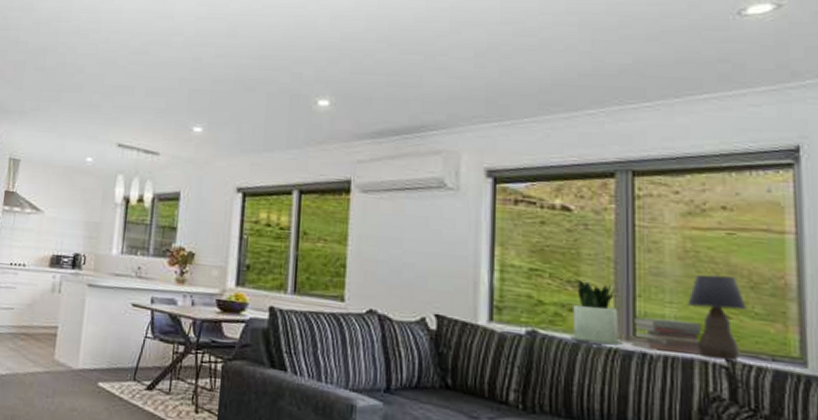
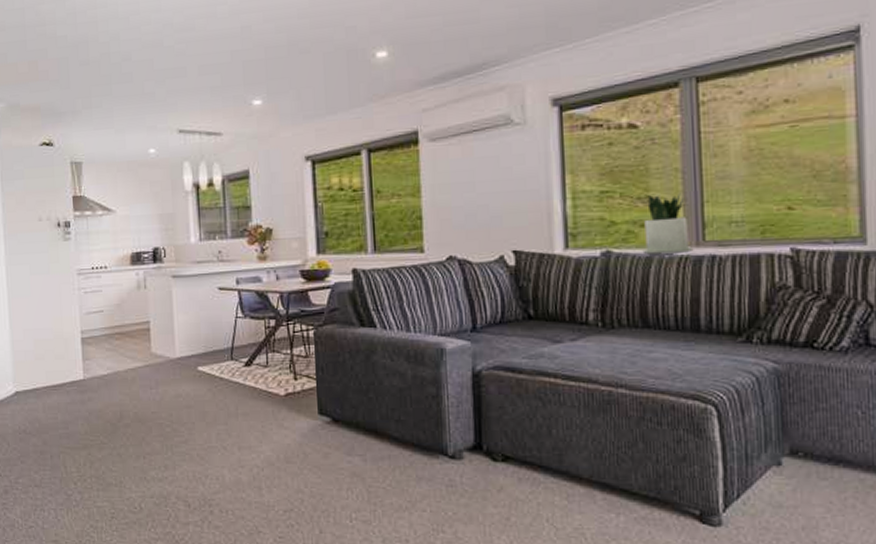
books: present [631,317,702,355] -> none [701,218,767,252]
table lamp: present [686,274,749,362] -> none [752,168,811,251]

